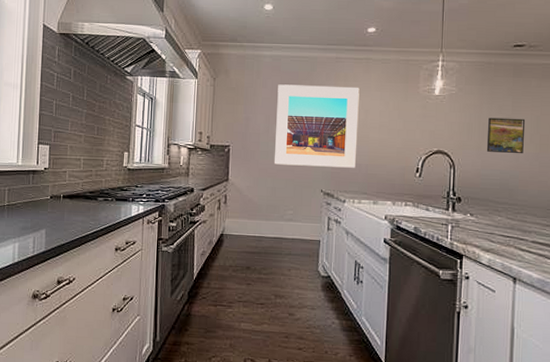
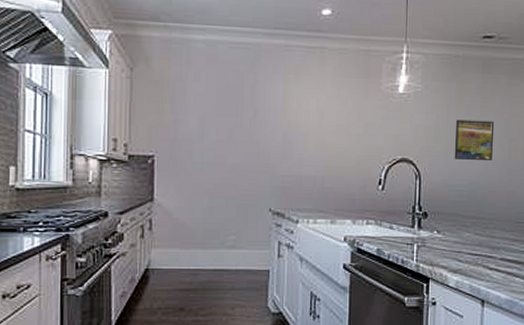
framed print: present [274,84,360,168] -> none [211,77,313,181]

